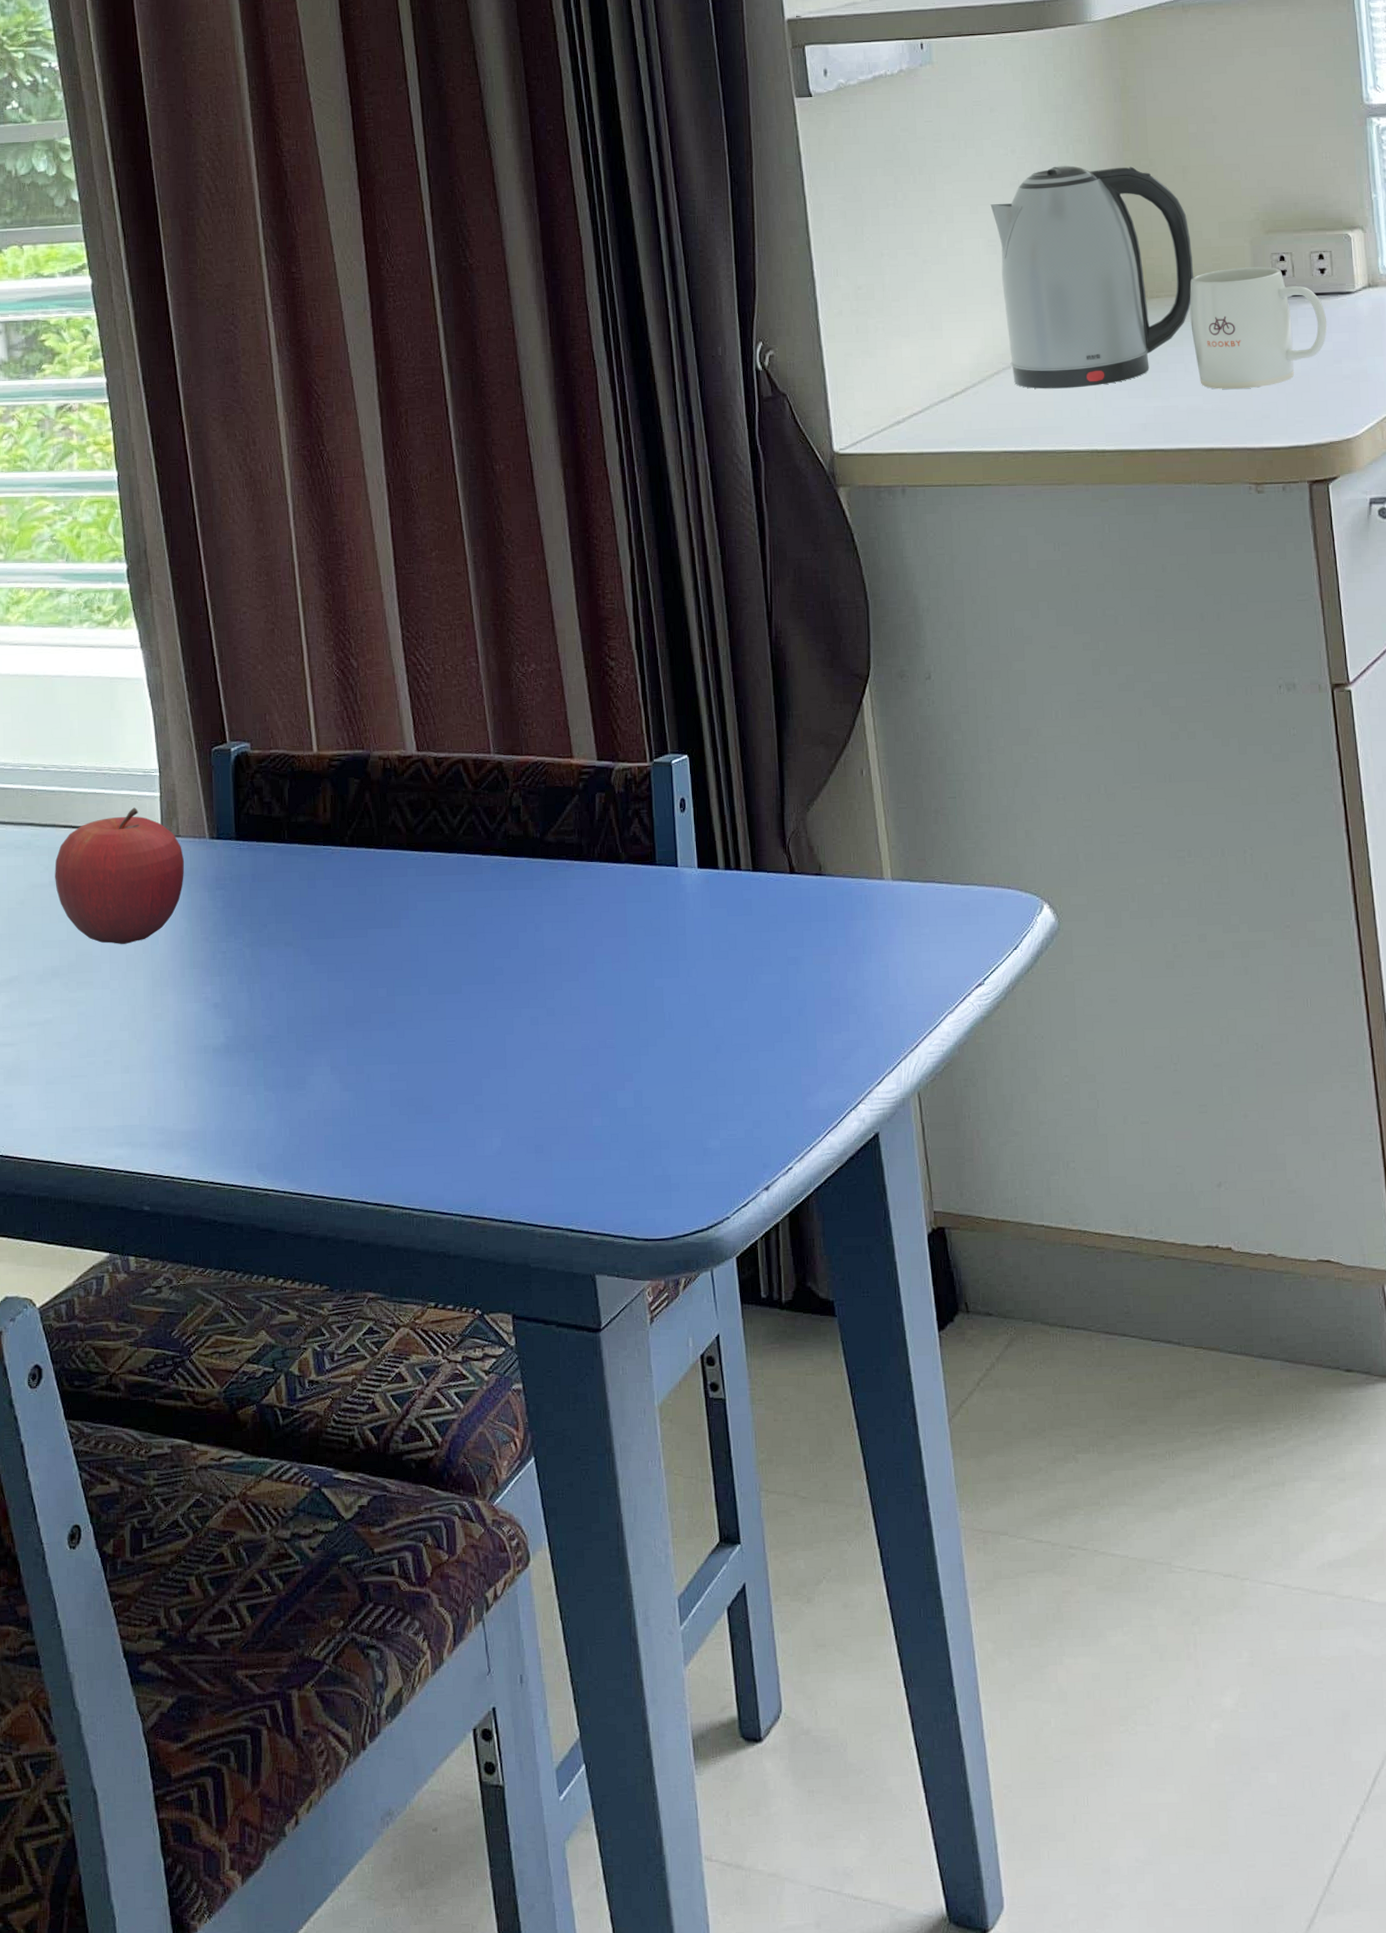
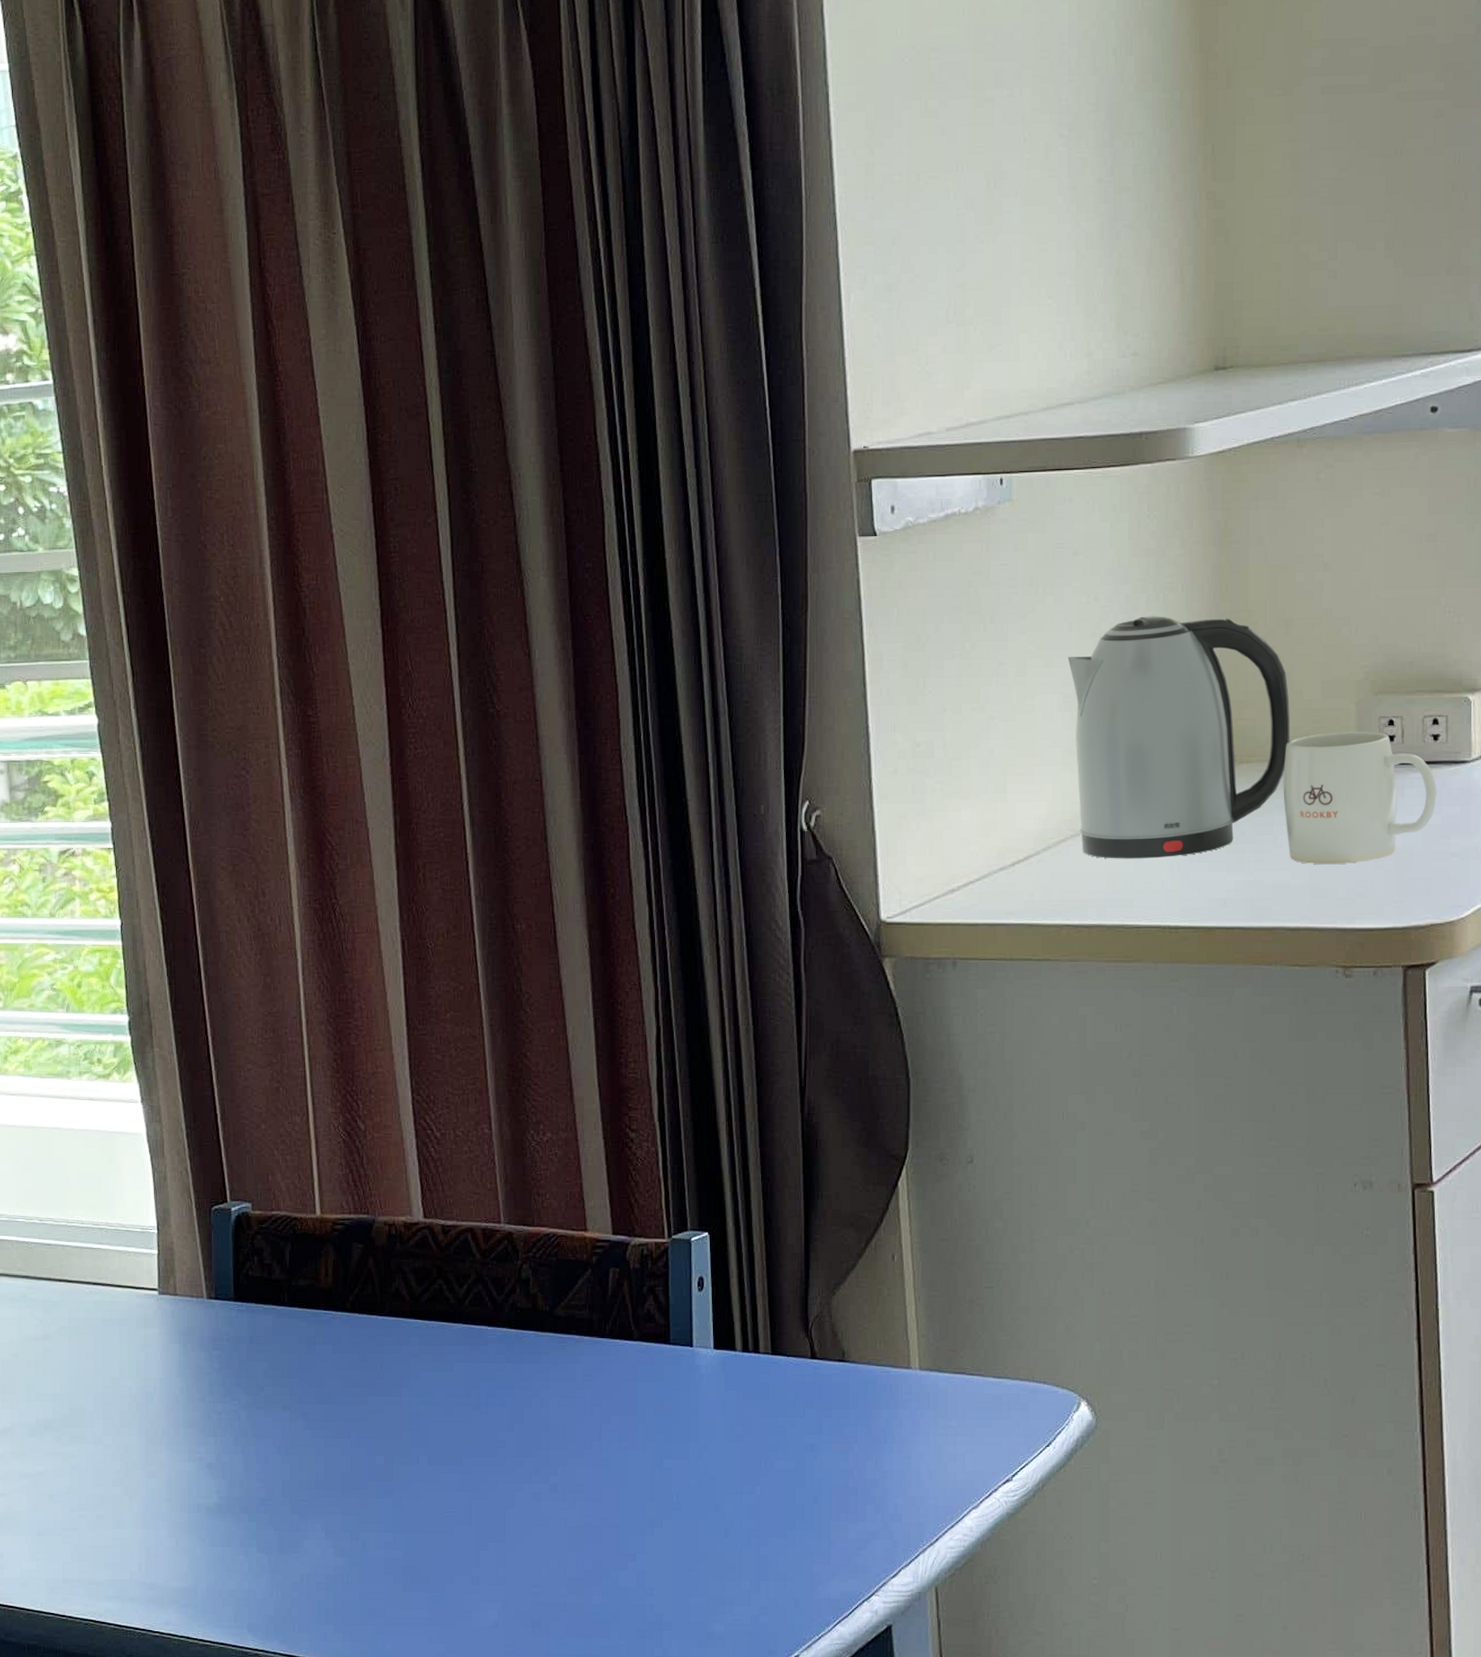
fruit: present [54,807,185,944] -> none [49,1264,182,1400]

